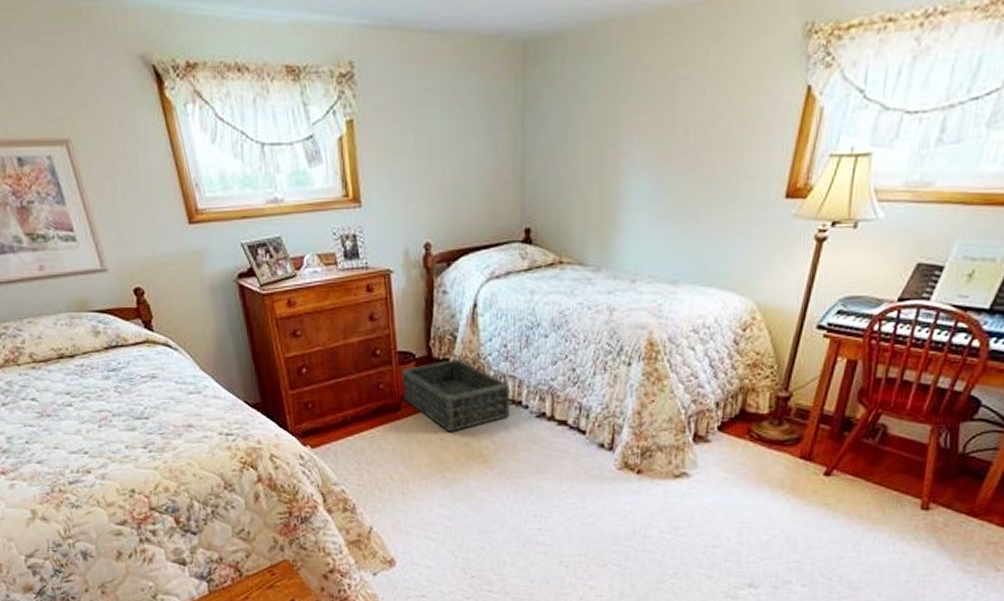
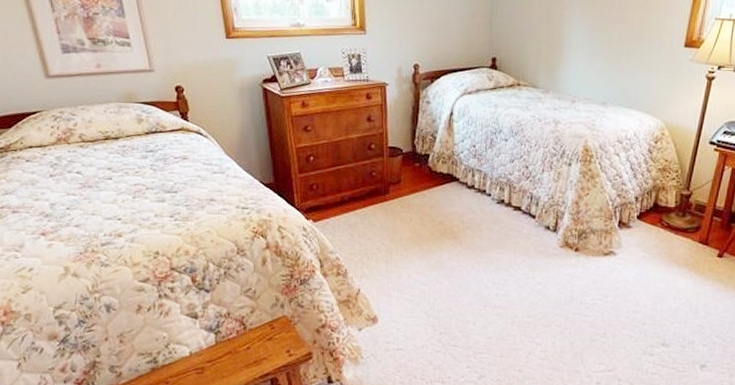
basket: present [402,359,510,433] -> none [391,155,477,213]

